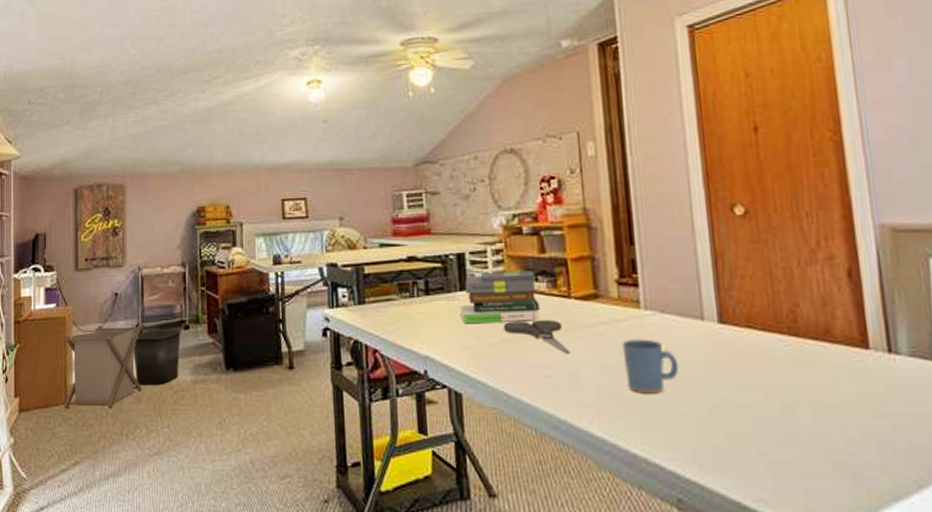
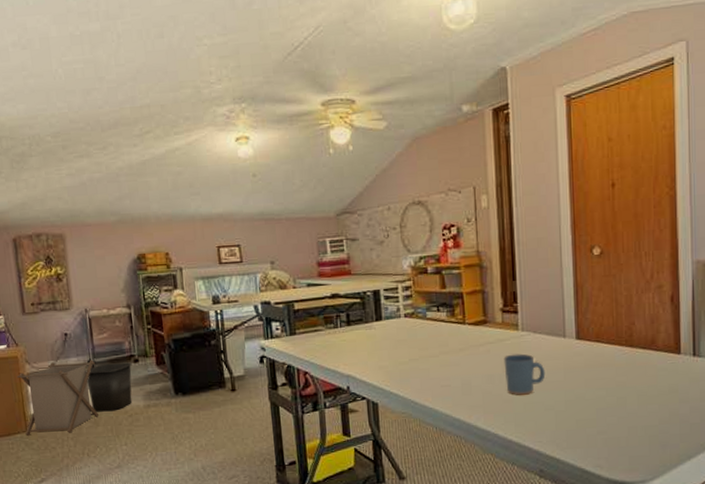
books: present [460,270,540,324] -> none [376,303,440,348]
scissors: present [504,319,571,355] -> none [411,341,464,369]

